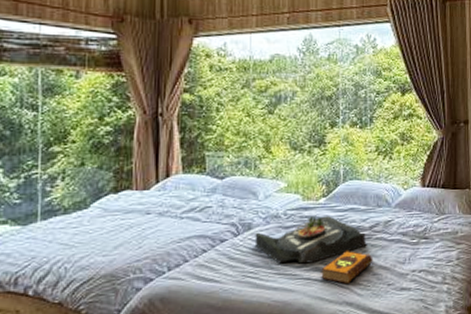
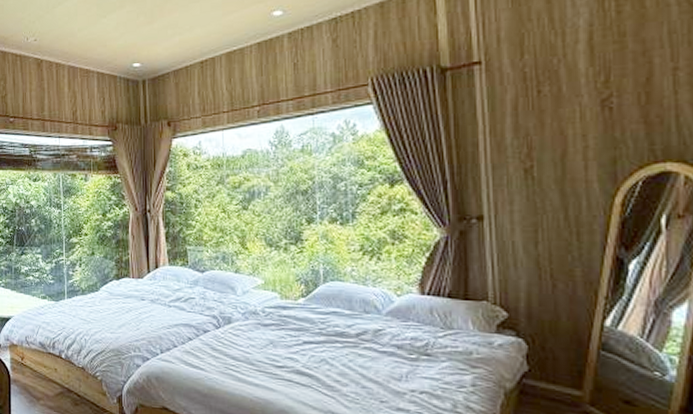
serving tray: present [254,216,367,264] -> none [235,317,354,365]
hardback book: present [321,251,373,285] -> none [303,357,362,393]

